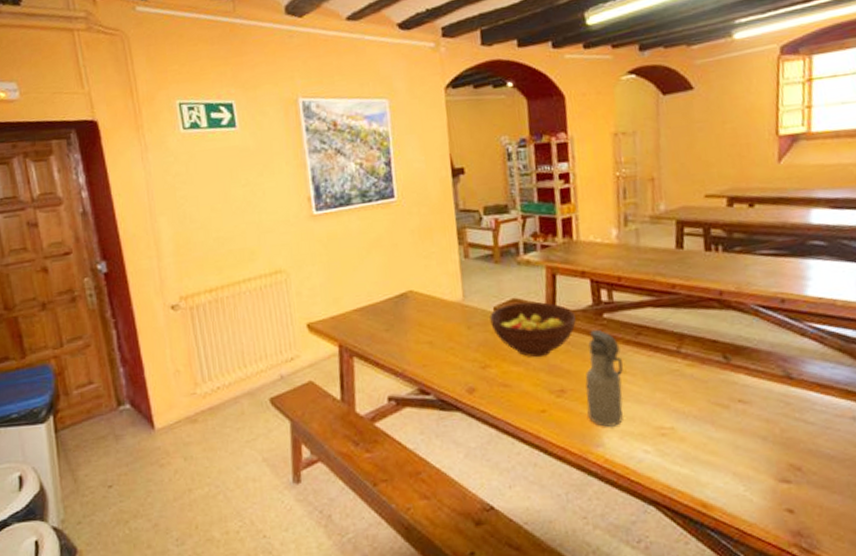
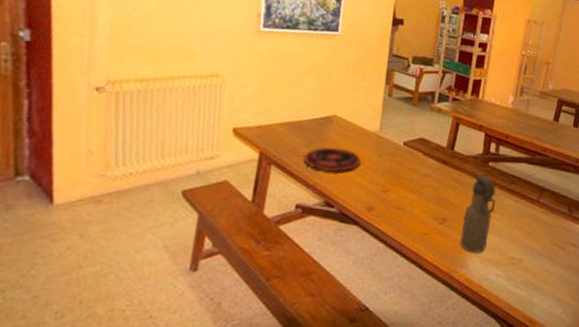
plate: none [386,326,449,356] -> present [304,146,361,172]
fruit bowl: present [490,301,576,358] -> none [398,141,467,190]

